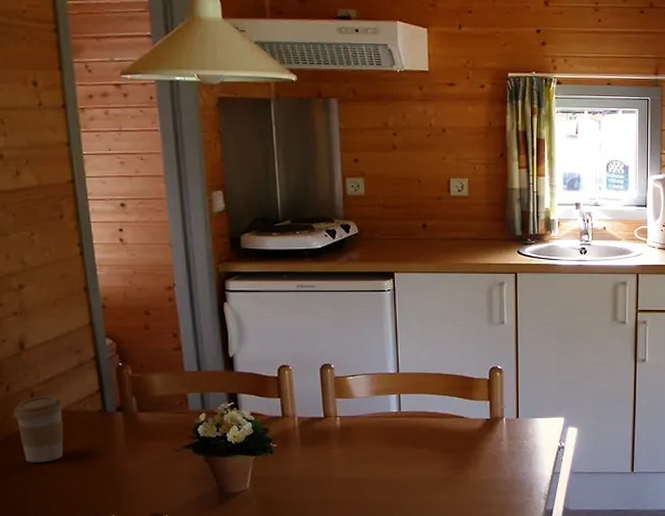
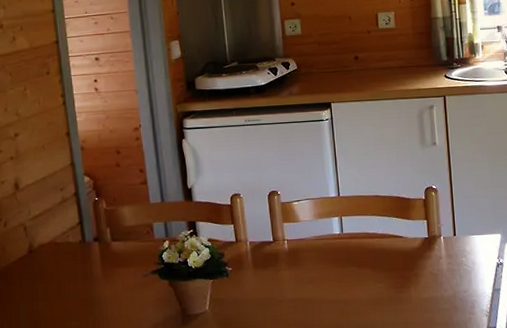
coffee cup: present [13,396,64,463] -> none [10,229,51,290]

